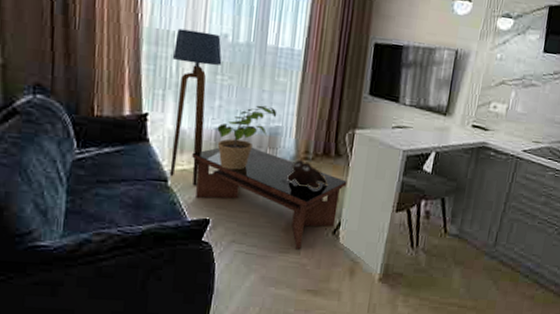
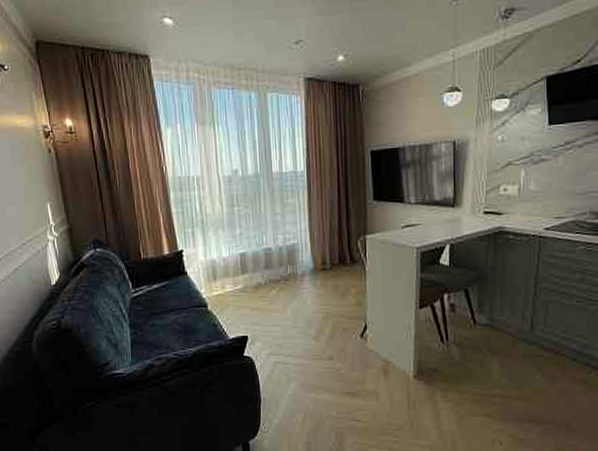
floor lamp: present [169,28,222,186] -> none [195,171,237,308]
coffee table: present [192,147,347,250] -> none [224,265,367,356]
potted plant: present [217,105,277,170] -> none [241,226,291,289]
decorative sculpture: present [286,160,328,189] -> none [308,271,349,297]

